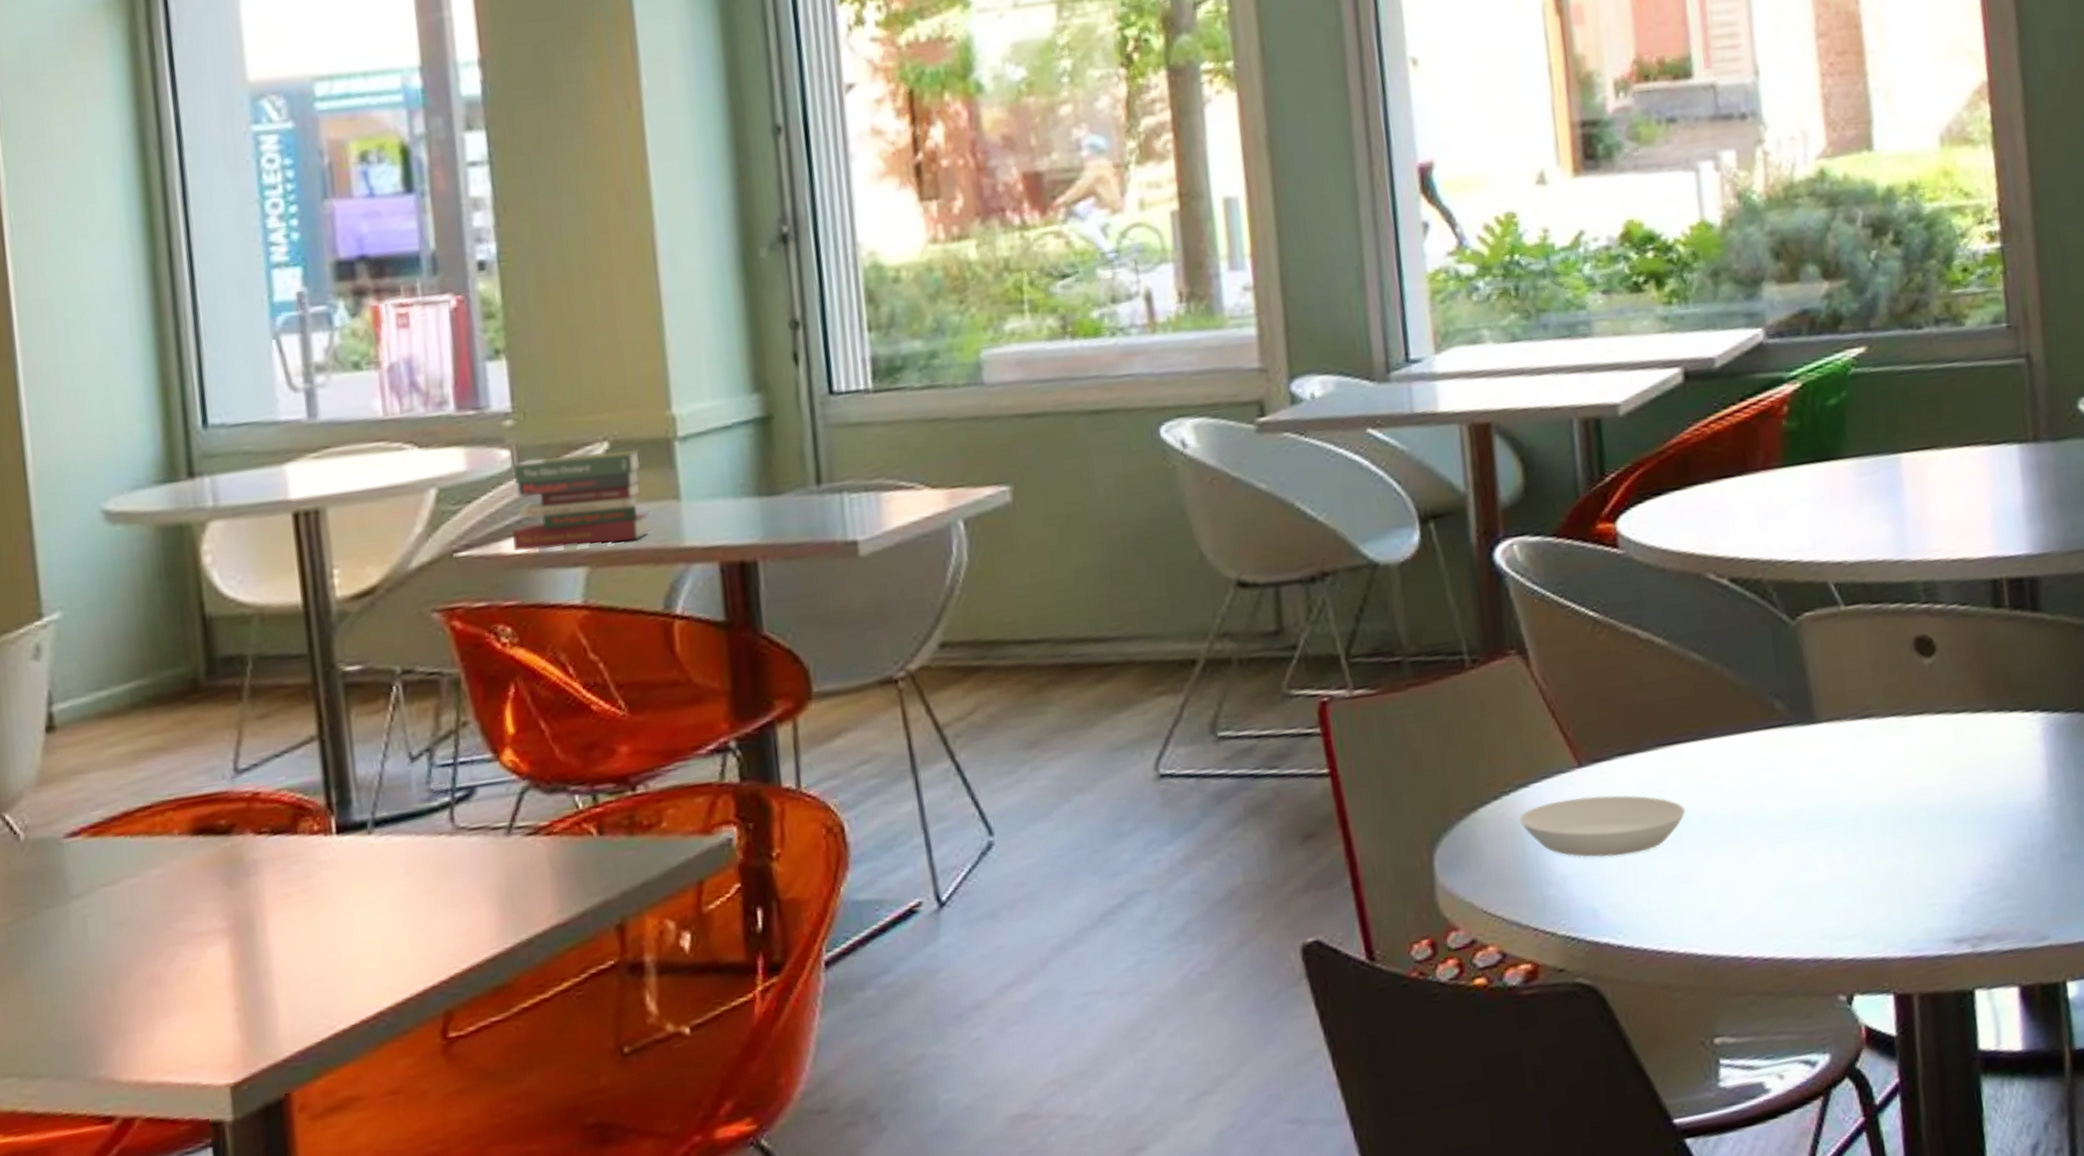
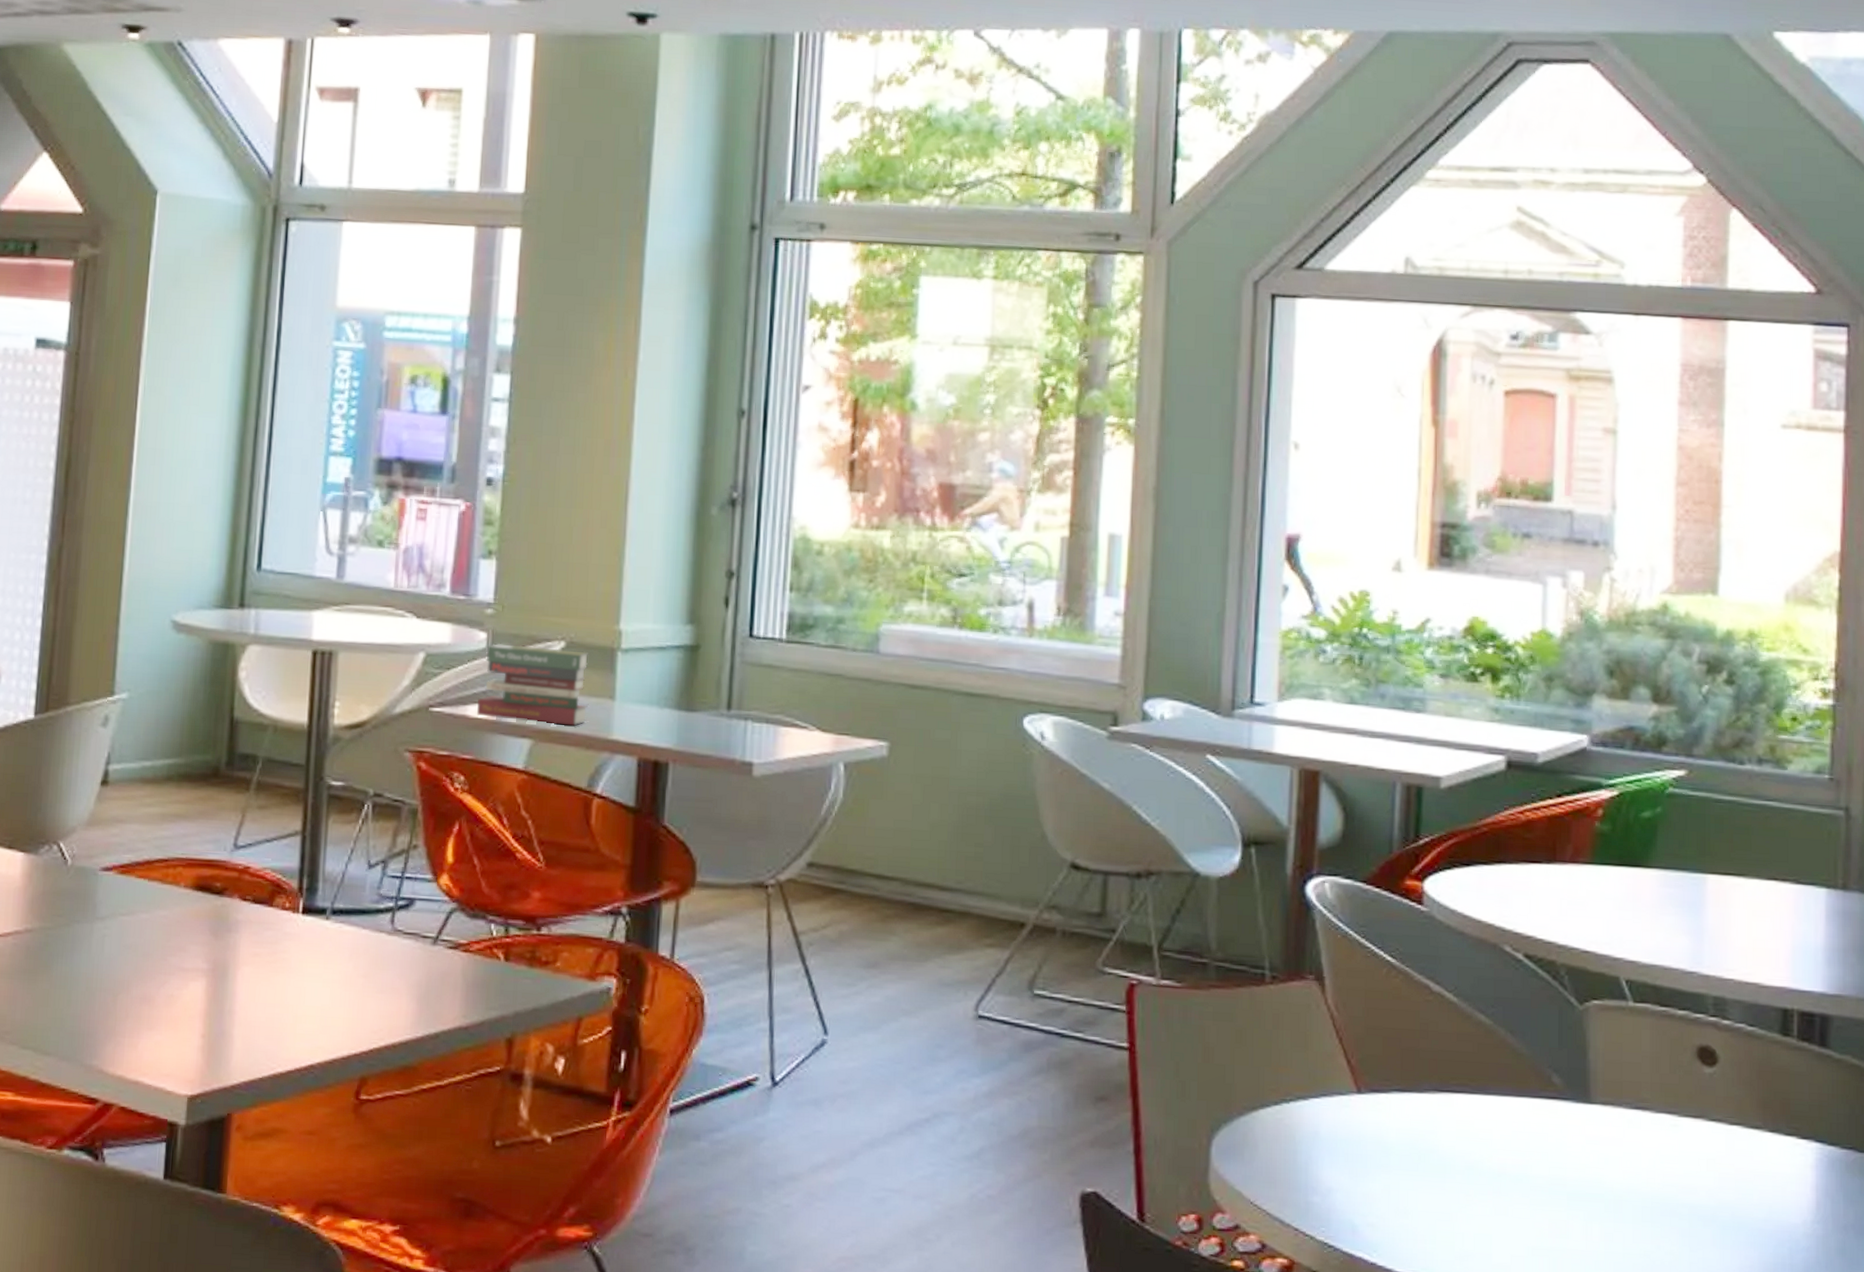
saucer: present [1520,795,1686,857] -> none [1296,1118,1453,1183]

